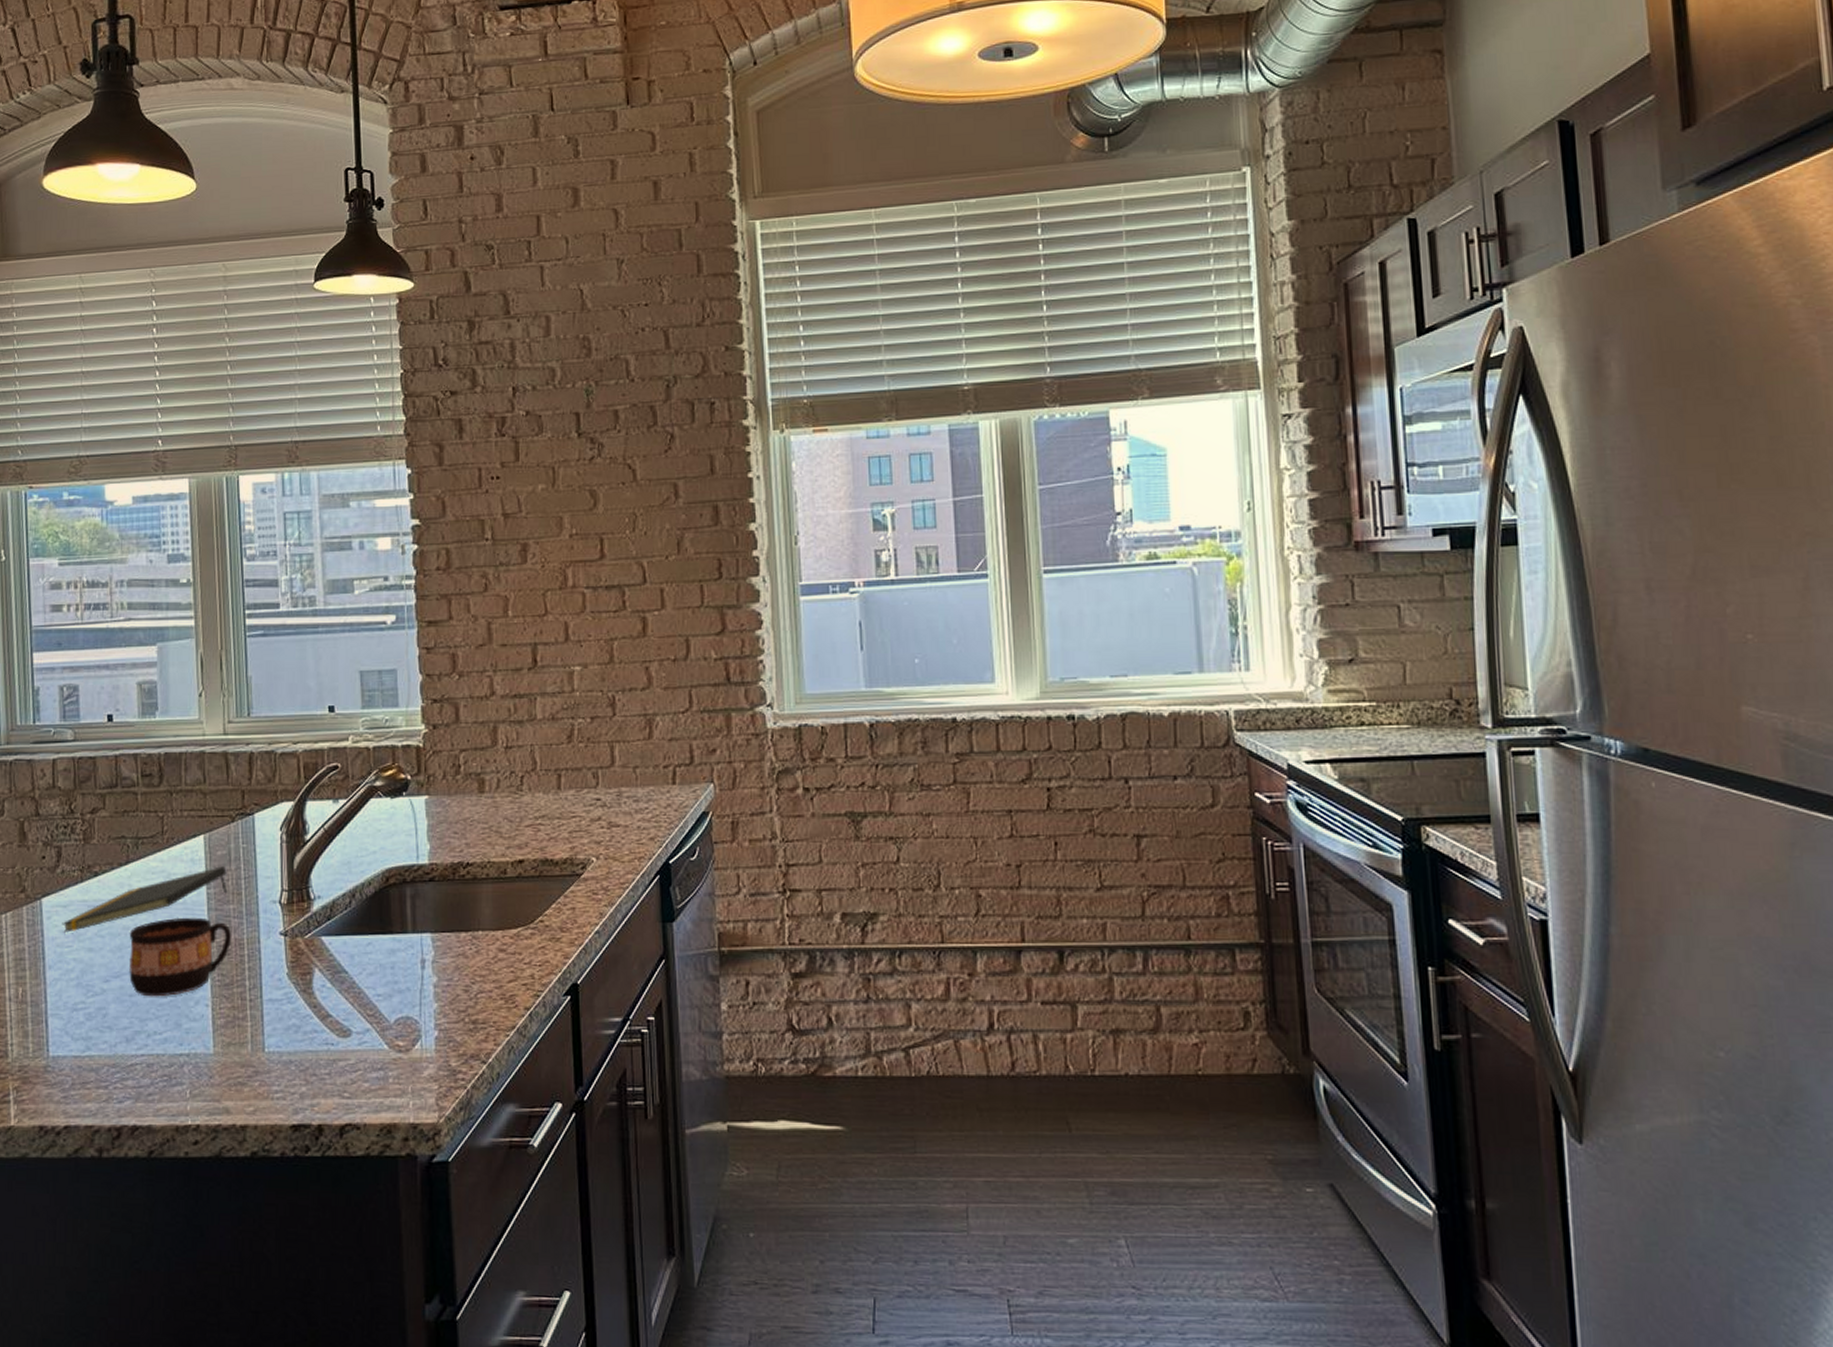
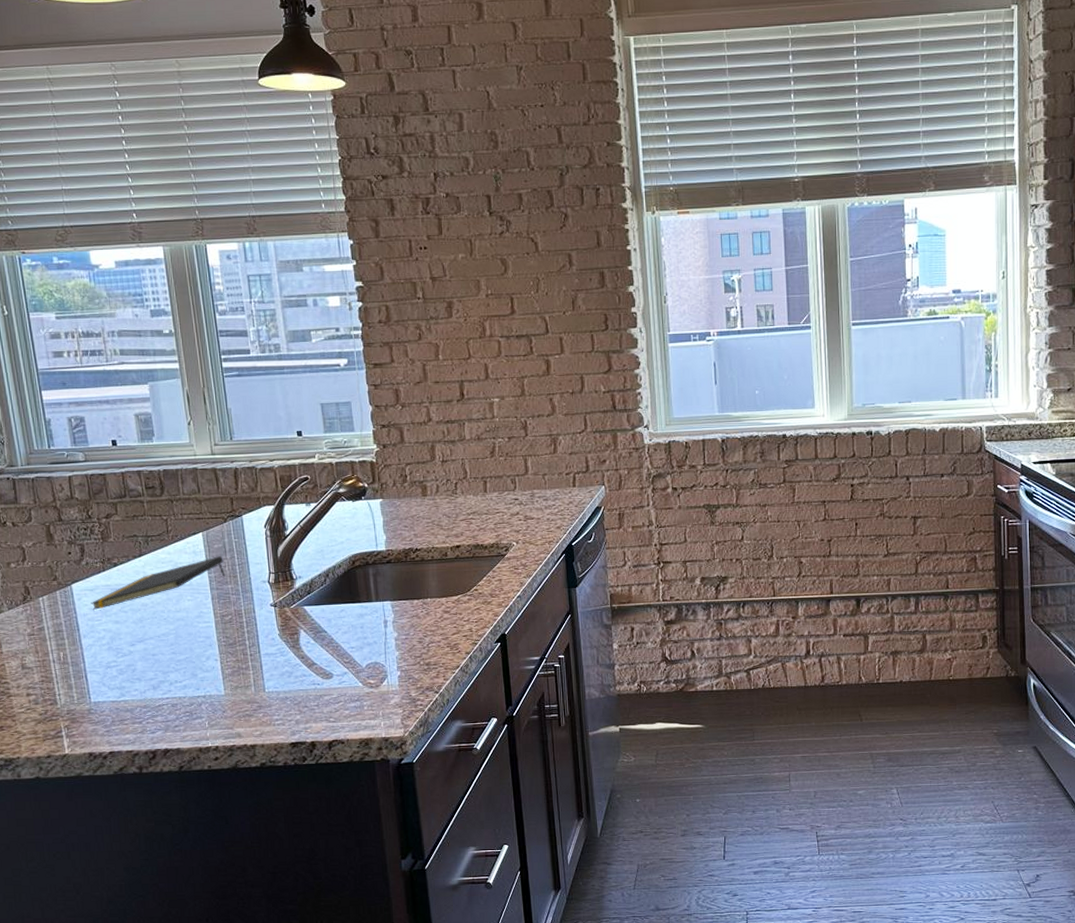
cup: present [129,917,232,997] -> none [147,595,232,655]

